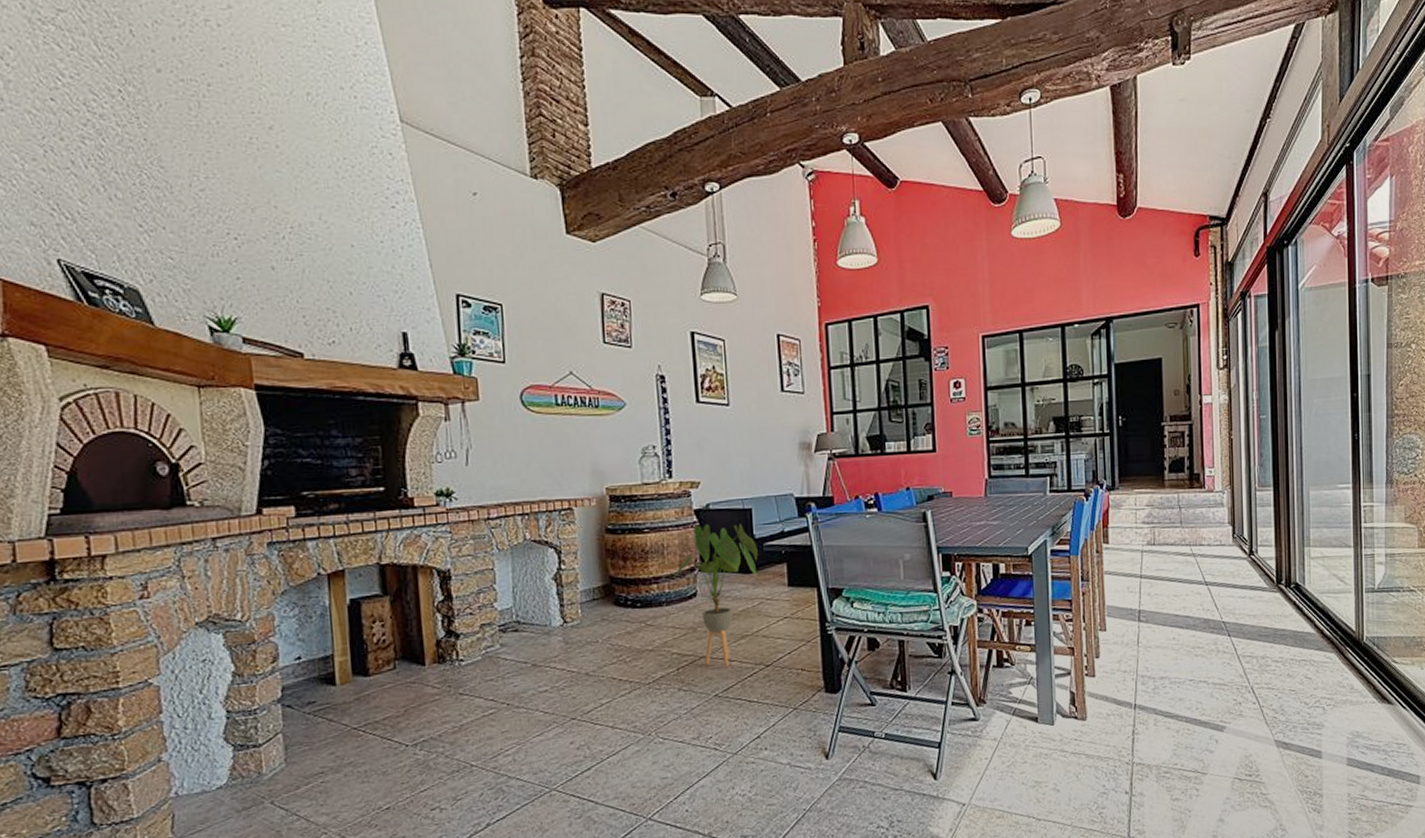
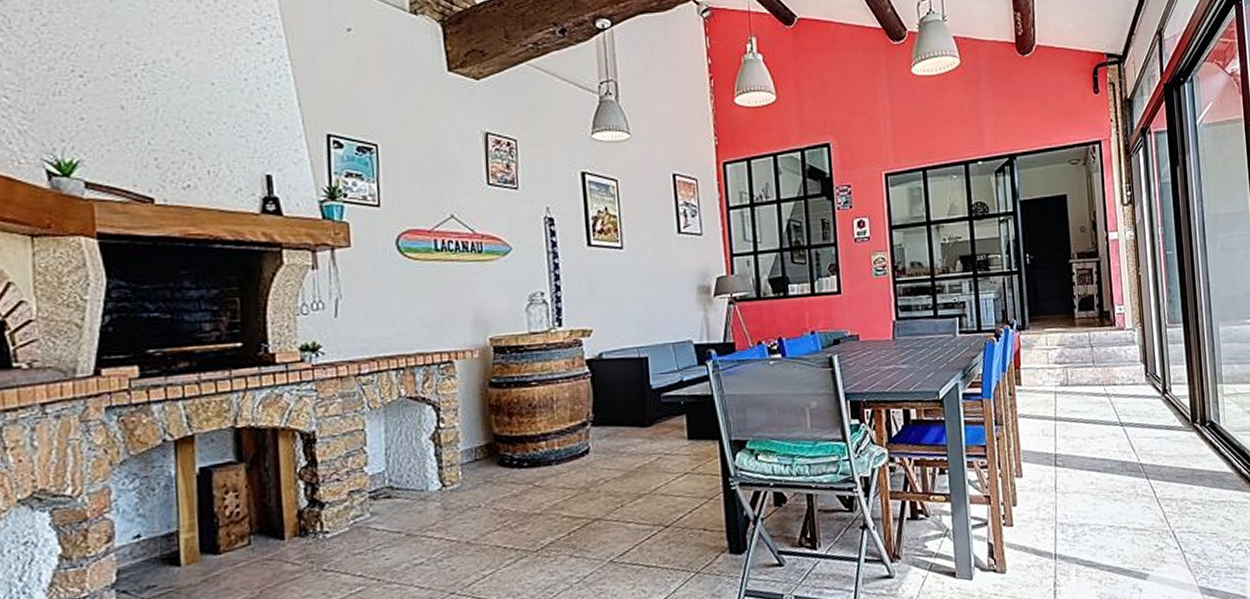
house plant: present [673,524,758,667] -> none [563,373,655,529]

